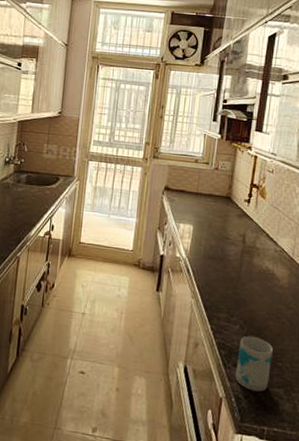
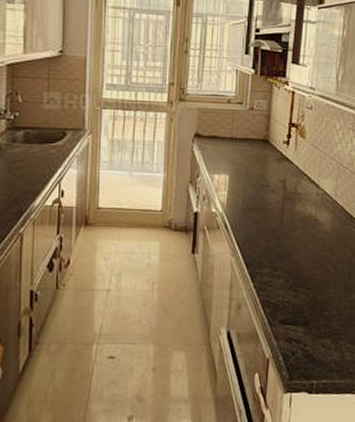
mug: present [235,336,273,392] -> none [282,288,319,346]

